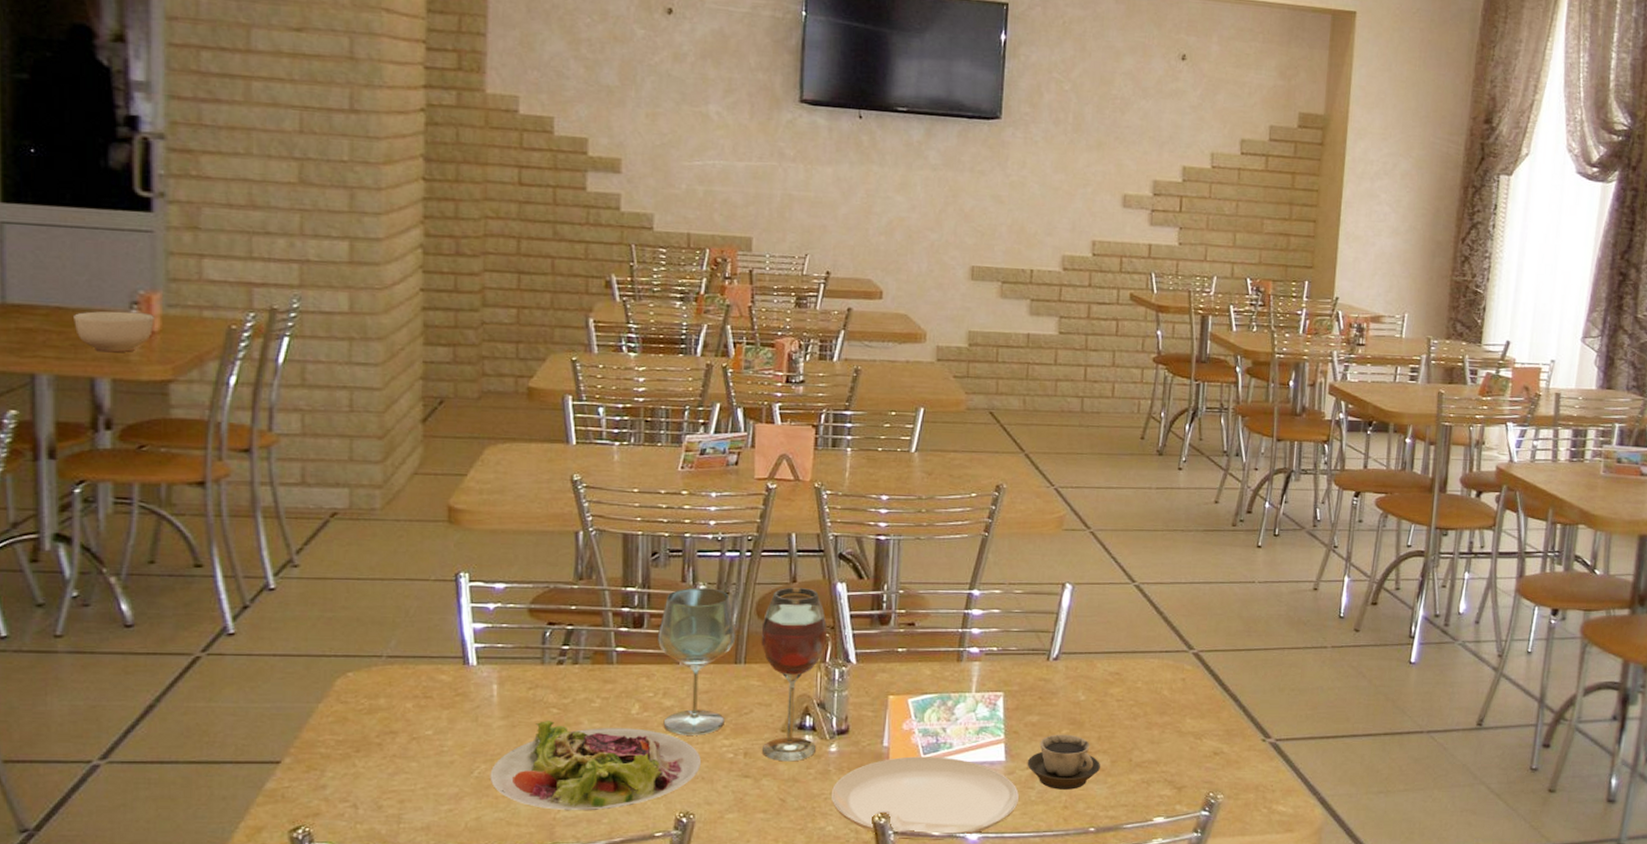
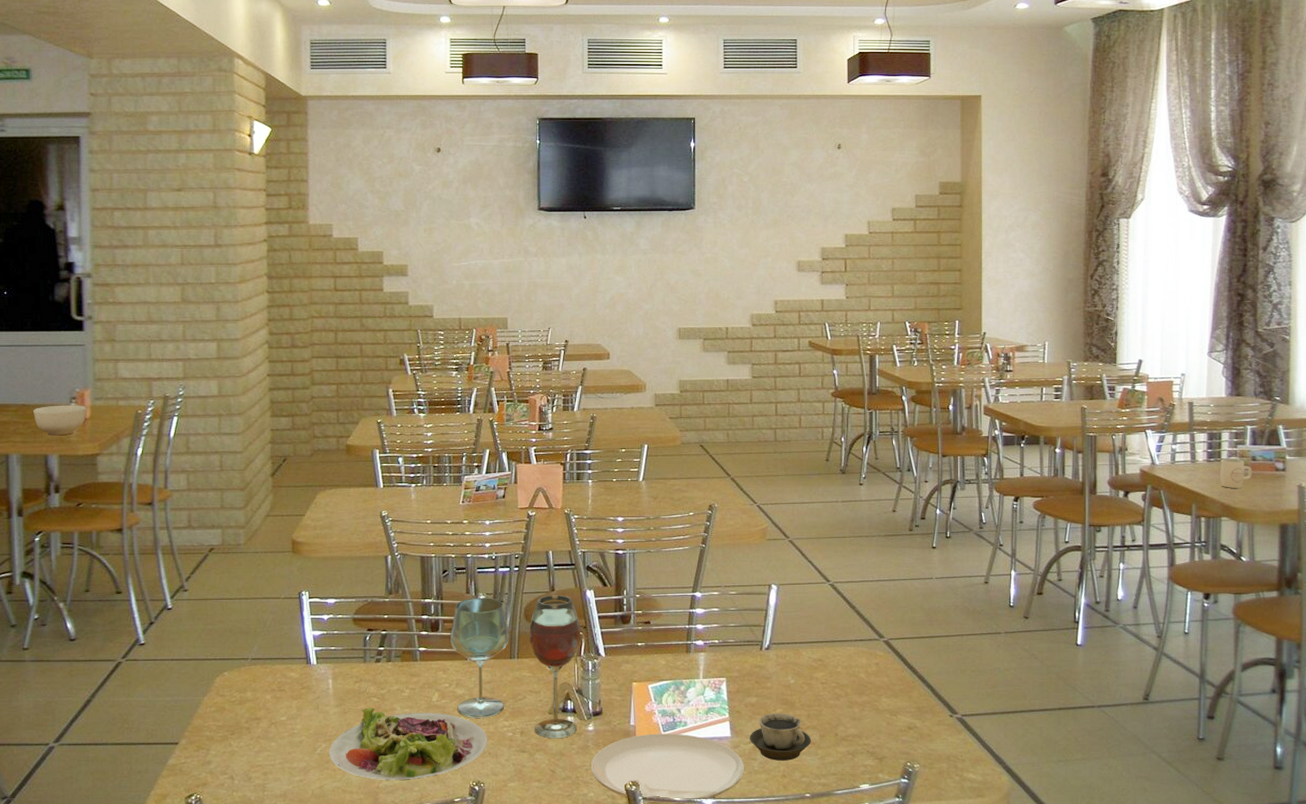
mug: none [1581,459,1616,493] -> present [1219,458,1252,488]

